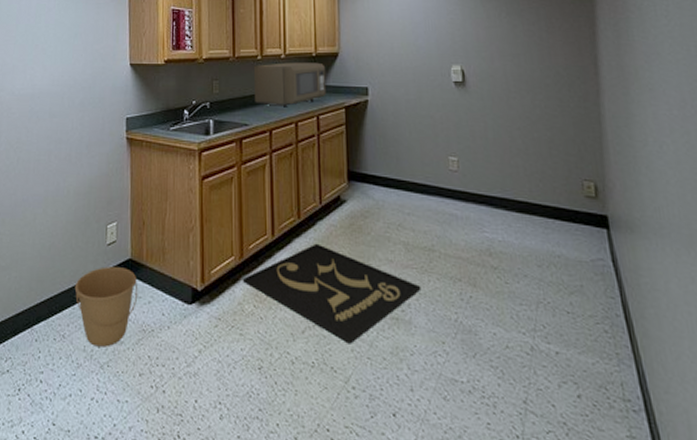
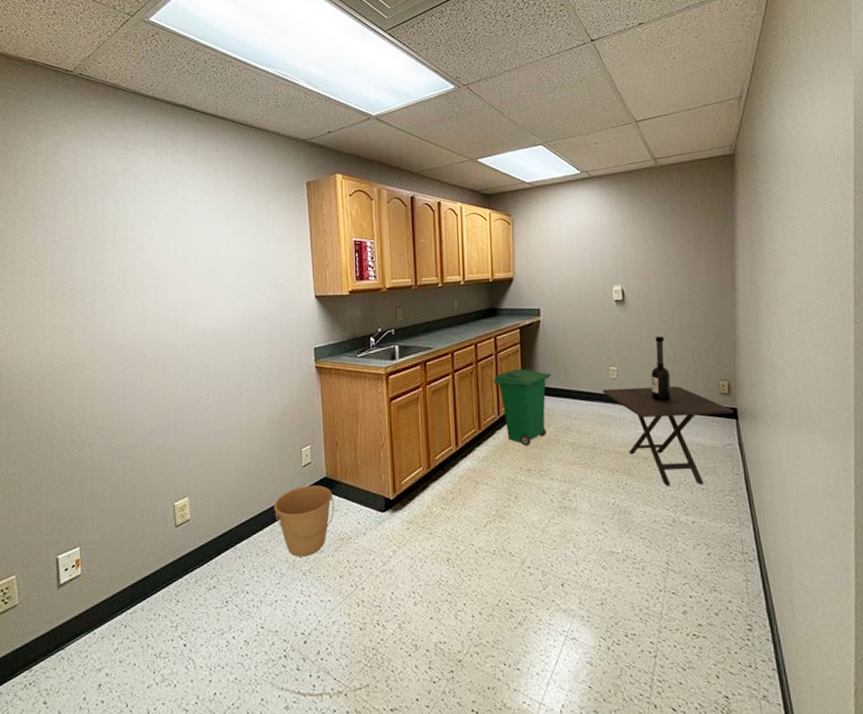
floor mat: present [243,243,422,344] -> none [431,450,586,532]
microwave: present [253,62,327,108] -> none [435,287,503,331]
recycling bin: none [316,151,381,242] -> present [494,367,551,446]
folding table: none [440,124,604,307] -> present [602,335,734,486]

